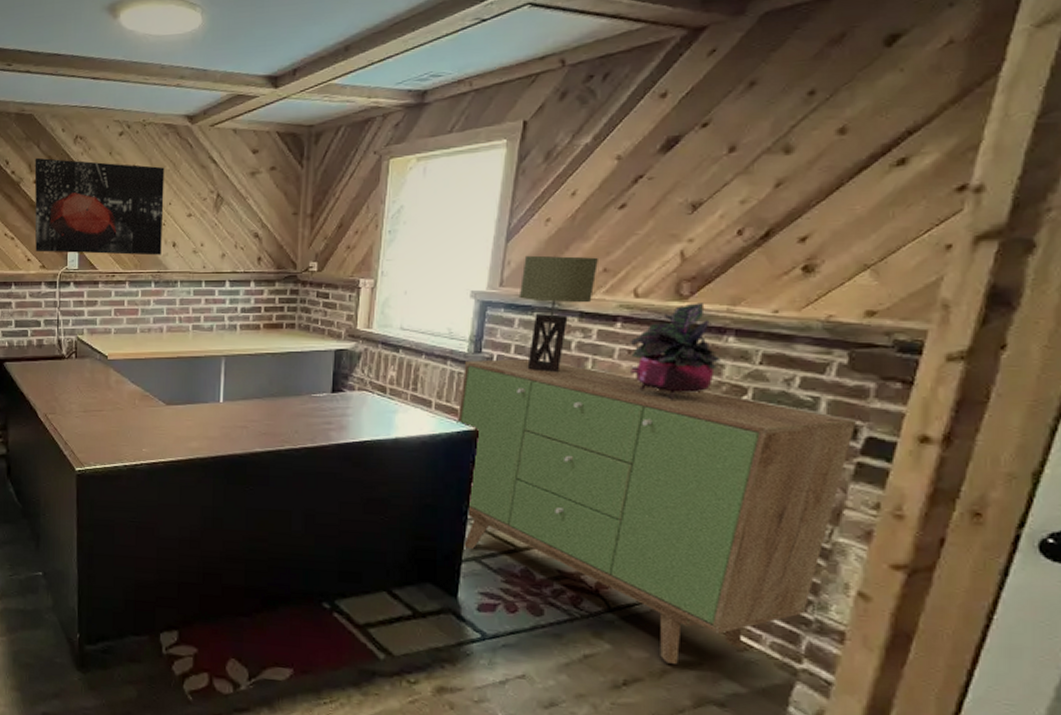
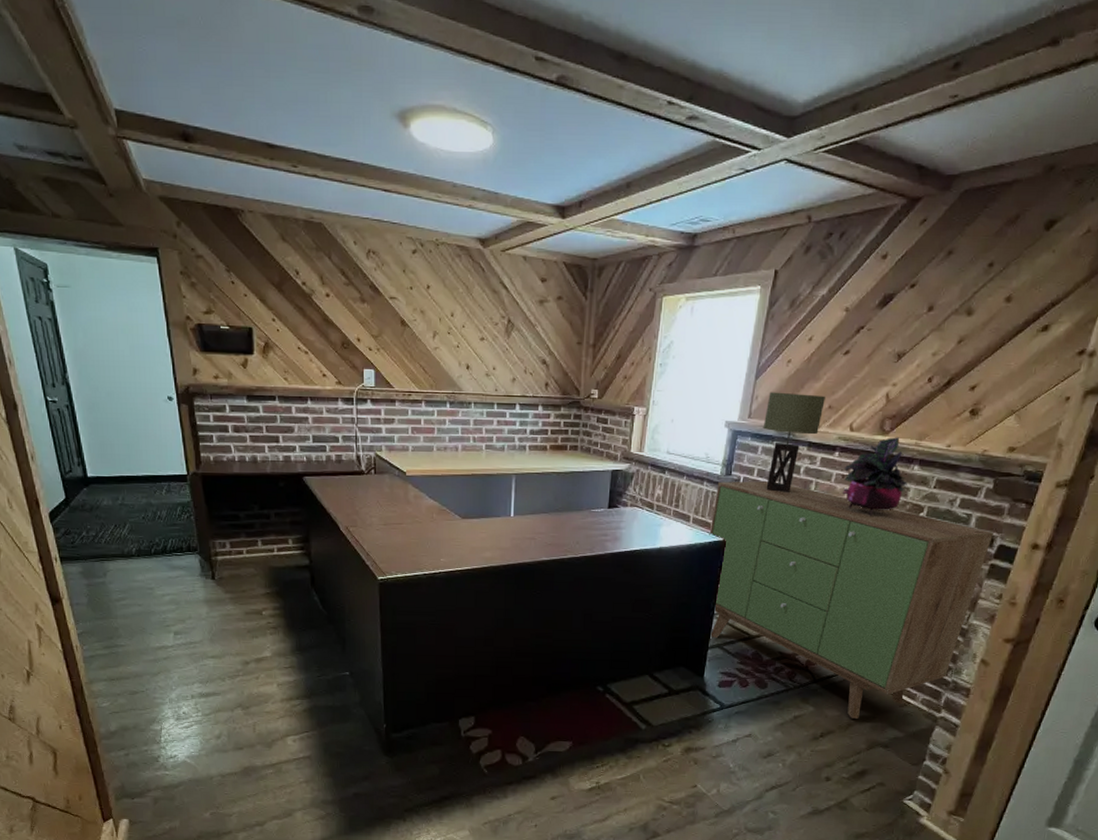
wall art: present [34,157,165,256] -> none [326,270,458,377]

